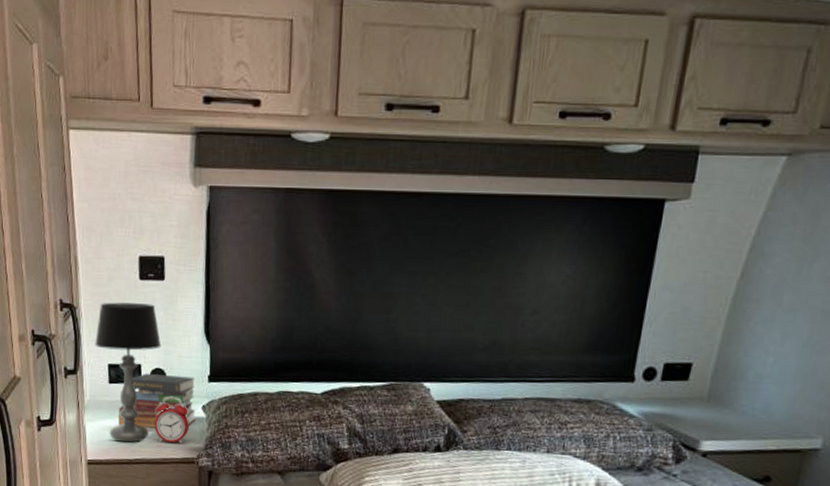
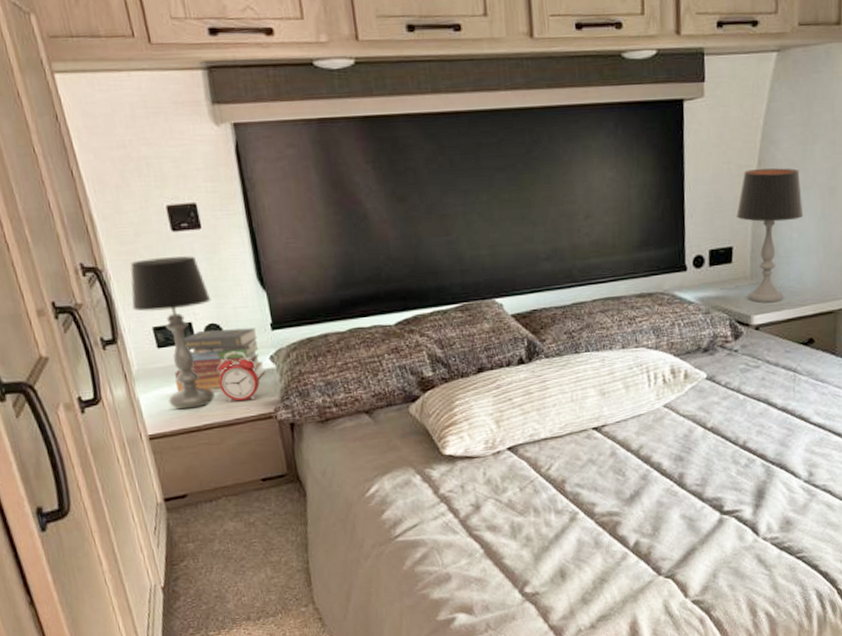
table lamp: none [700,282,790,431] -> present [737,168,804,303]

